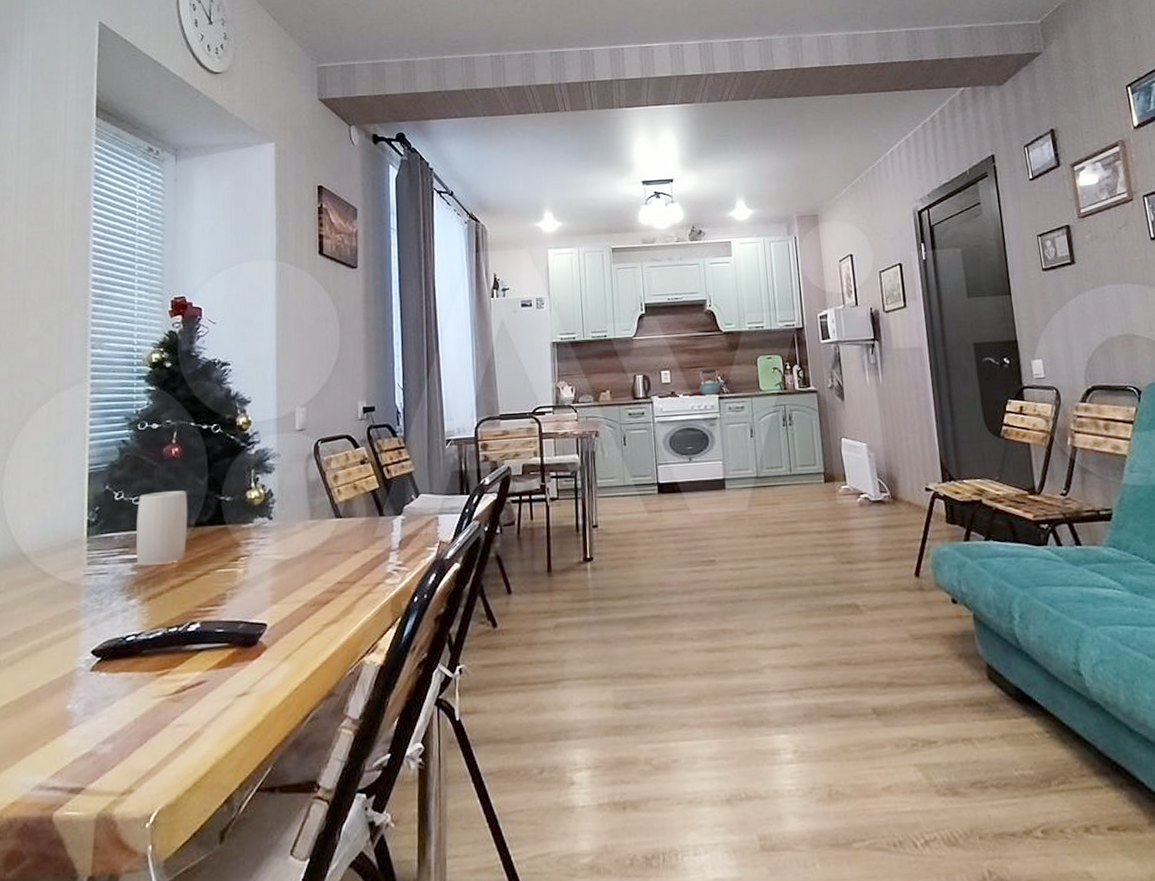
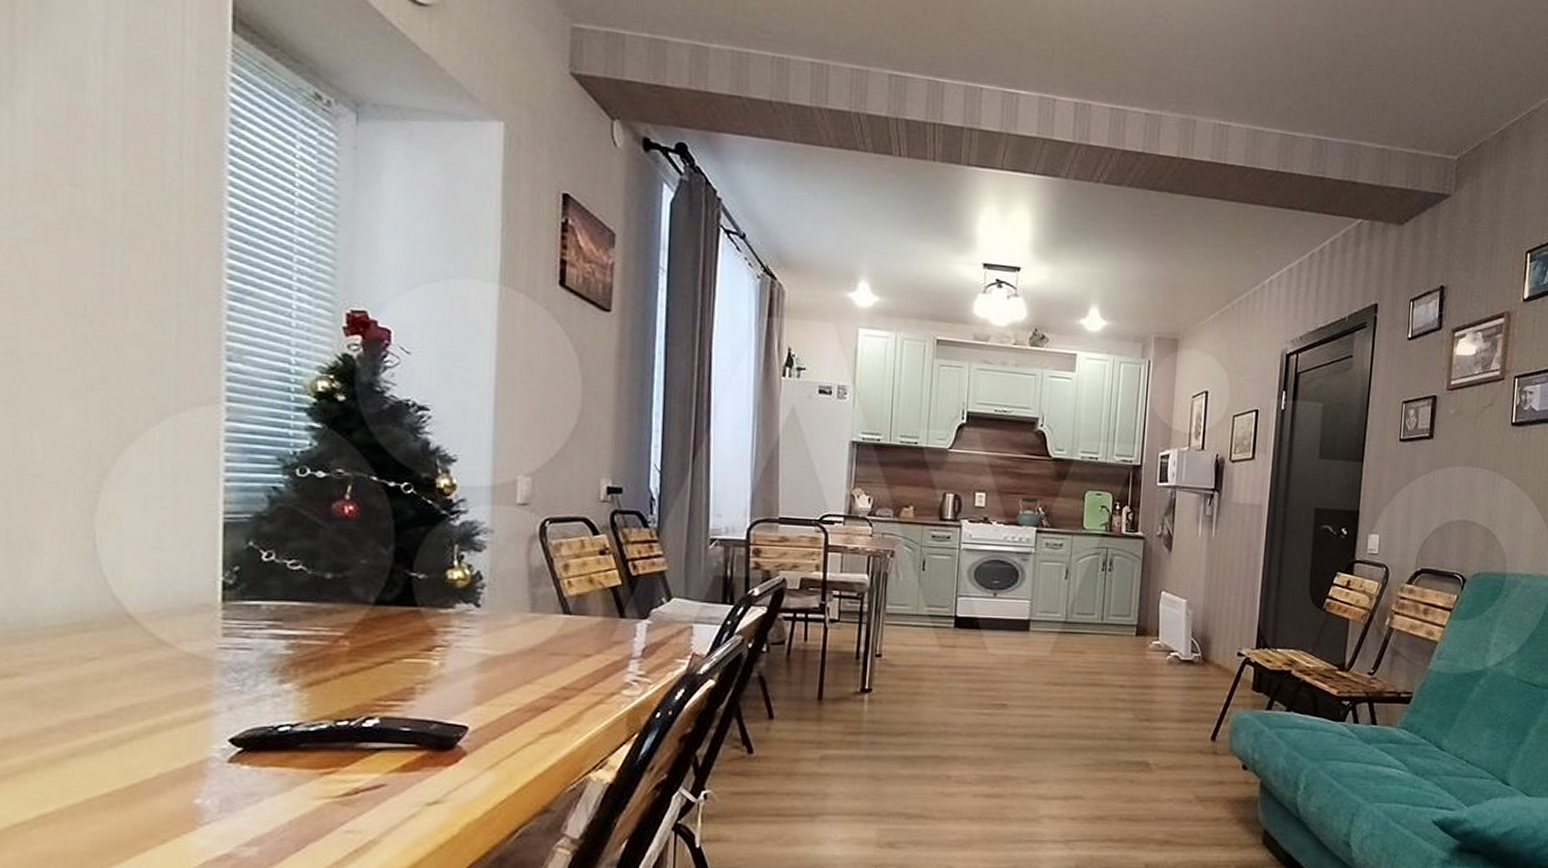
cup: present [136,490,188,566] -> none [292,557,366,646]

